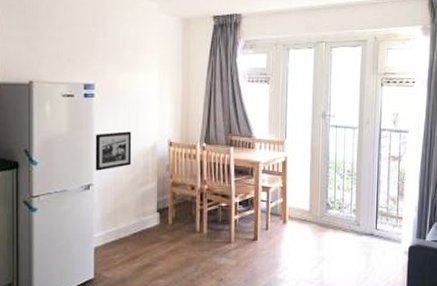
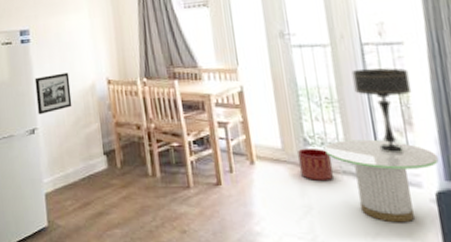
planter: none [320,211,344,237] -> present [298,147,335,181]
side table: none [340,206,415,270] -> present [324,139,439,223]
table lamp: none [369,149,408,217] -> present [351,68,412,154]

